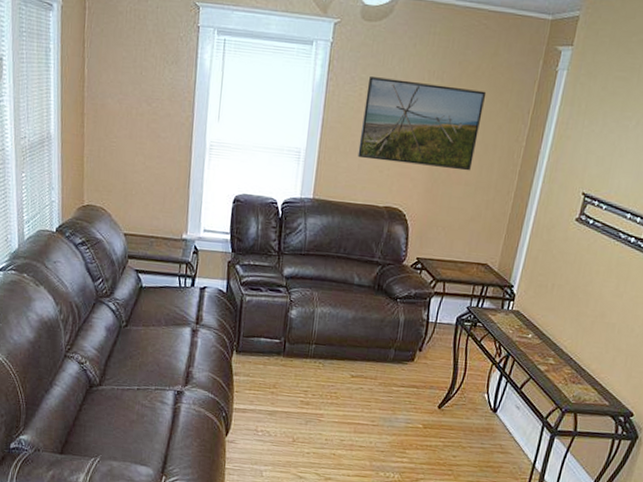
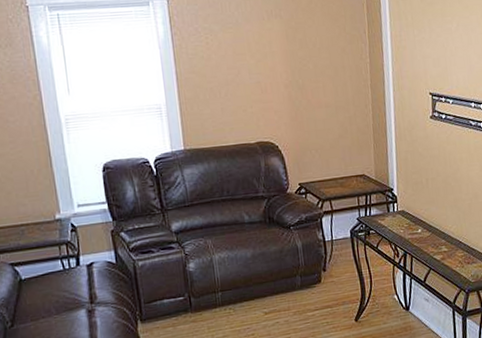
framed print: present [357,77,487,171] -> none [212,20,328,102]

